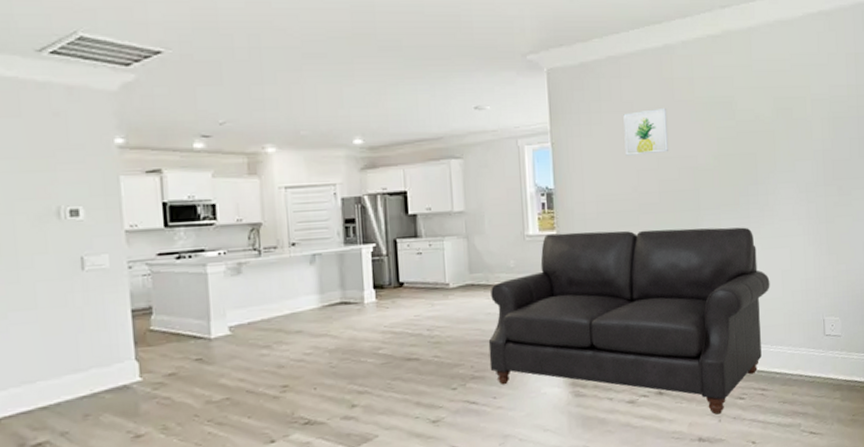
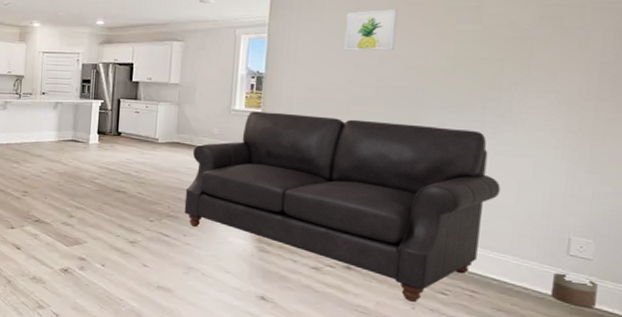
planter: none [817,353,848,382] -> present [550,272,598,308]

